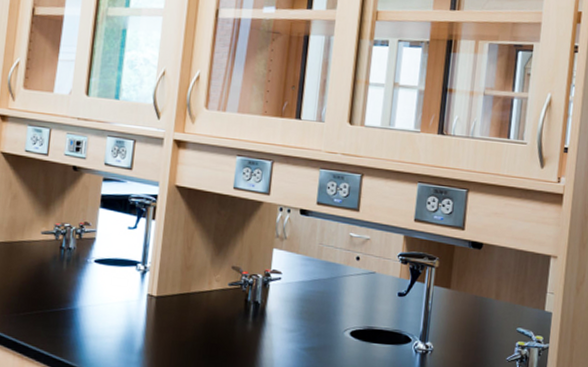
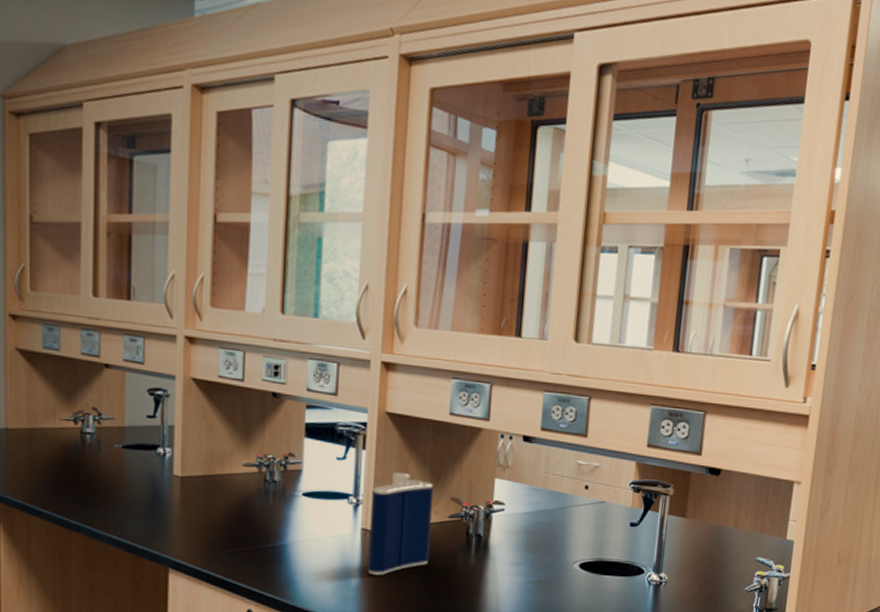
flask: none [151,241,217,340] -> present [367,471,434,575]

